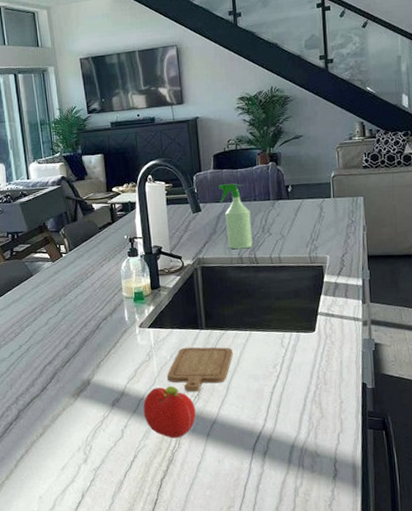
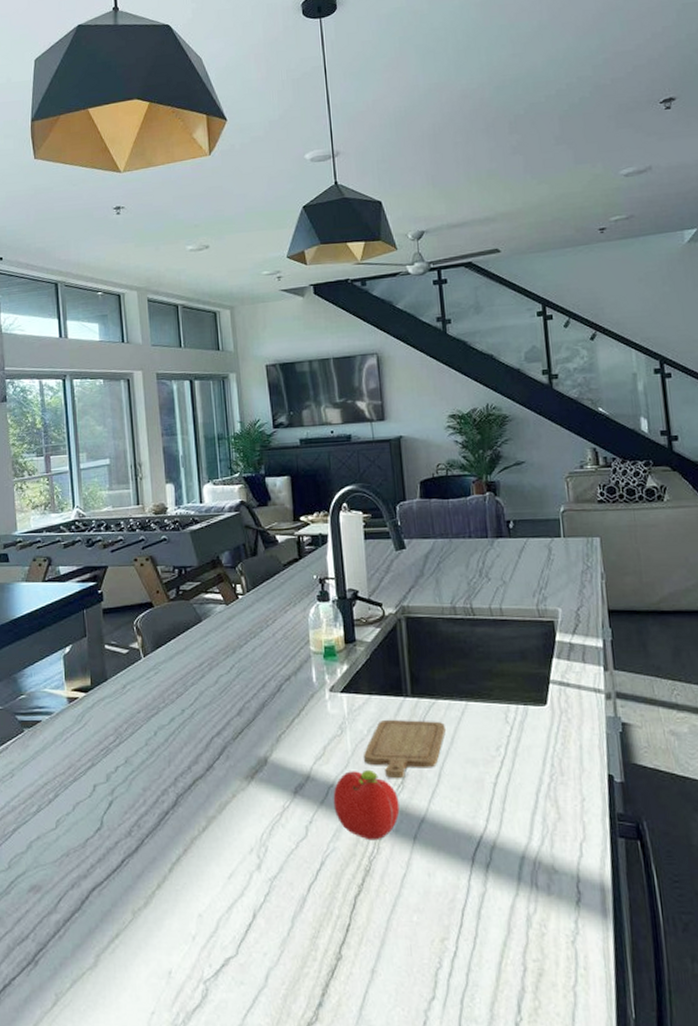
spray bottle: present [218,183,253,250] -> none [426,516,468,597]

